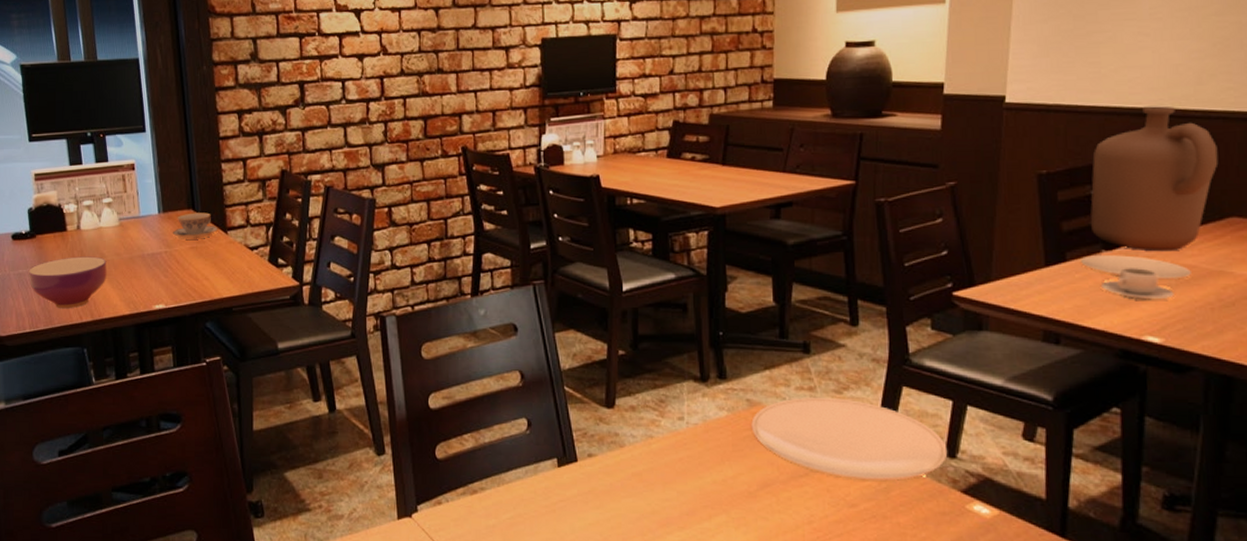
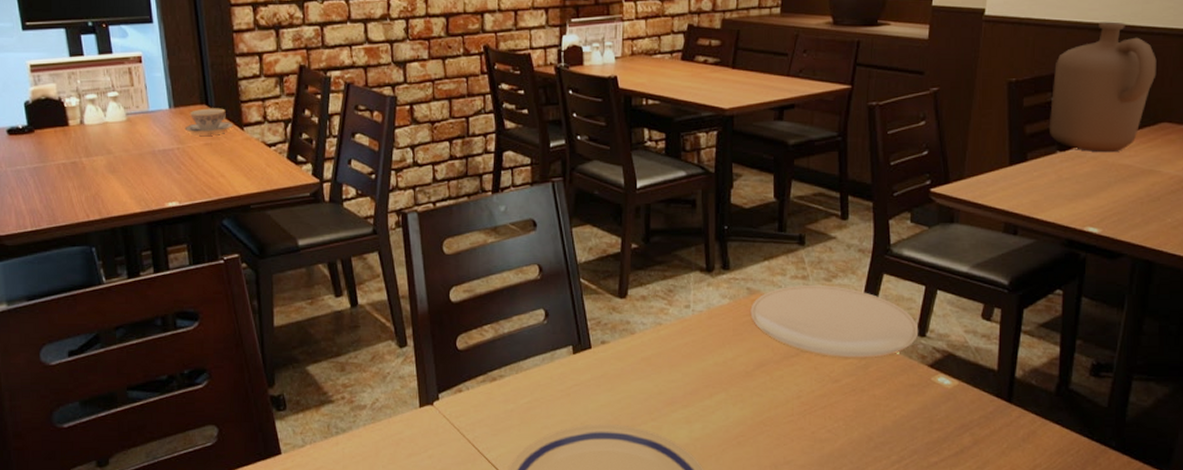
bowl: present [28,256,108,309] -> none [27,152,116,207]
plate: present [1081,255,1193,280] -> none [1039,156,1129,177]
teacup: present [1100,268,1174,300] -> none [1053,167,1113,195]

